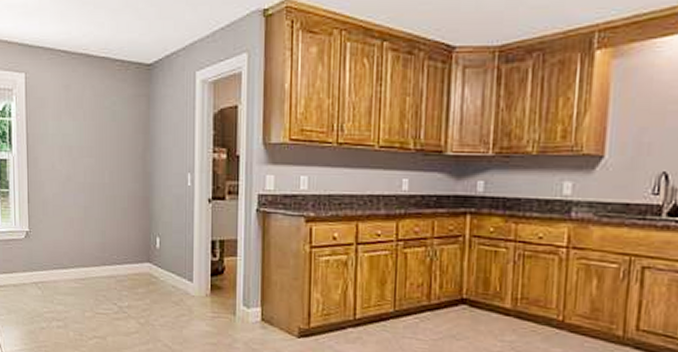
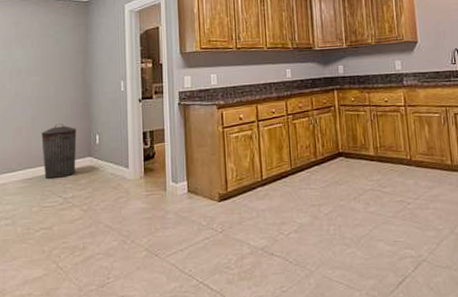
trash can: none [95,219,134,283] -> present [41,124,77,180]

